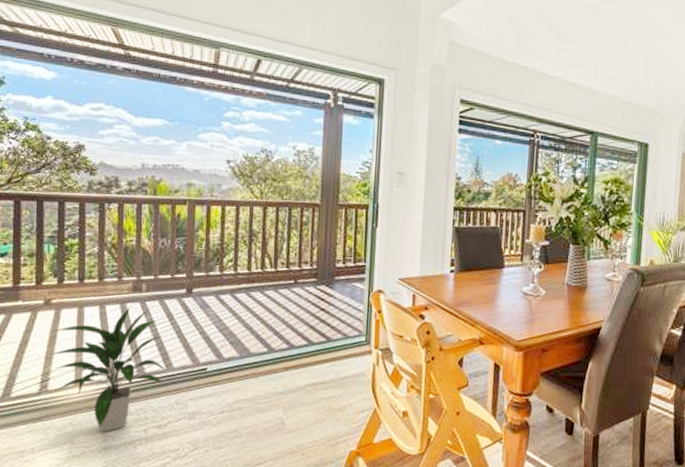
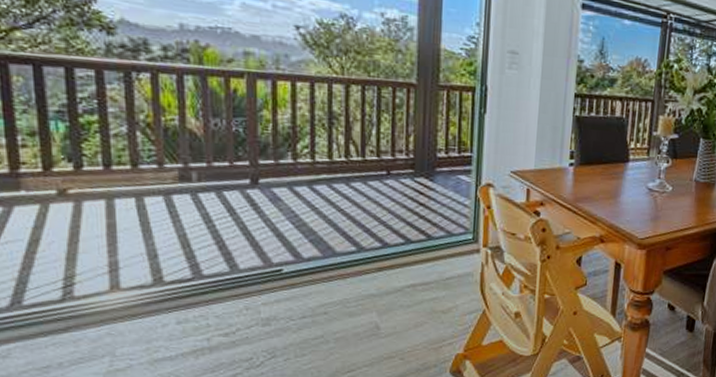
indoor plant: present [50,306,166,432] -> none [73,199,230,343]

